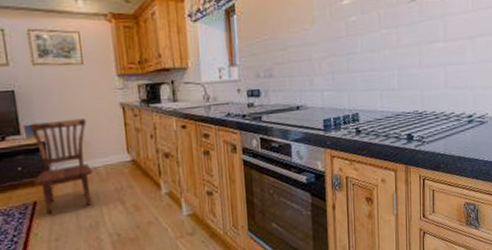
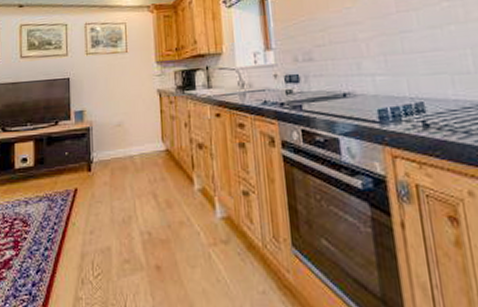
dining chair: present [29,118,93,216] -> none [77,104,129,205]

